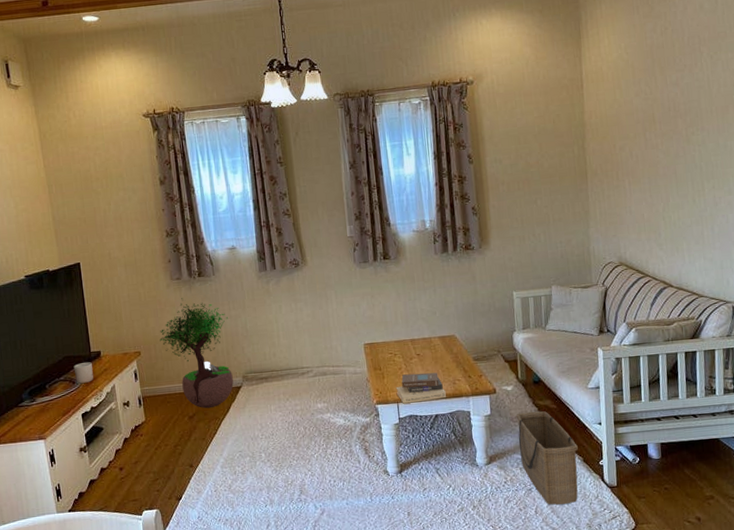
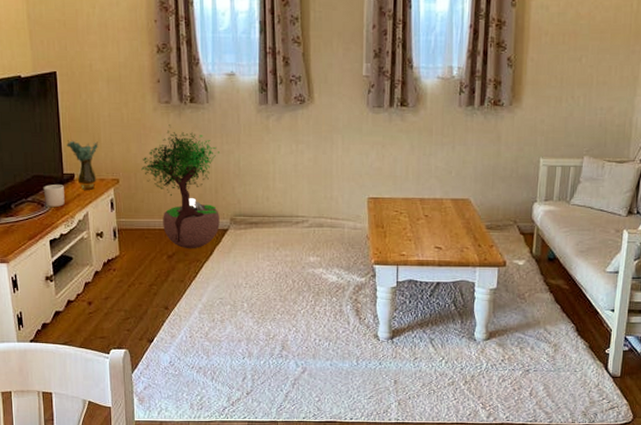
vase: none [92,320,121,365] -> present [67,140,98,190]
books: present [396,372,447,404] -> none [397,236,452,267]
basket: present [516,411,578,505] -> none [522,290,585,390]

